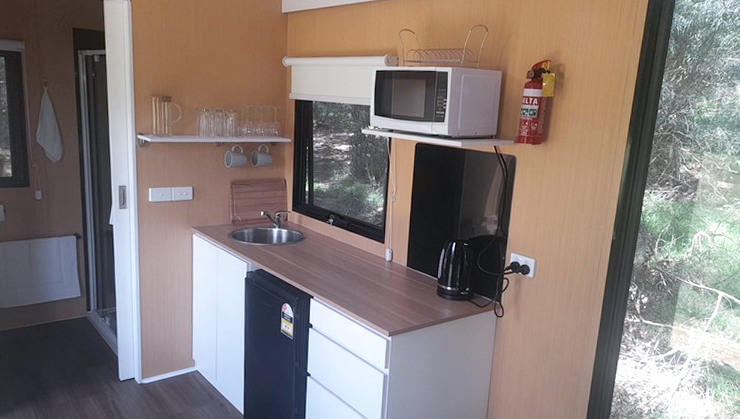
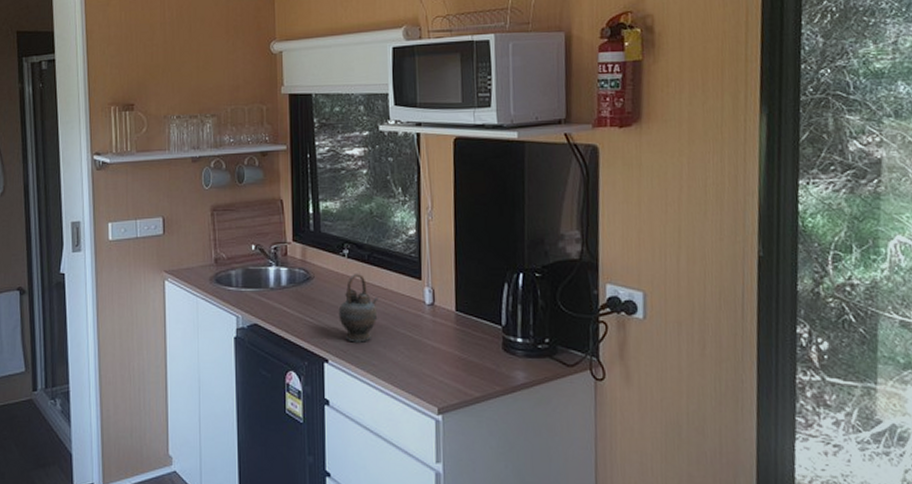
teapot: none [323,236,353,285] -> present [338,273,379,342]

